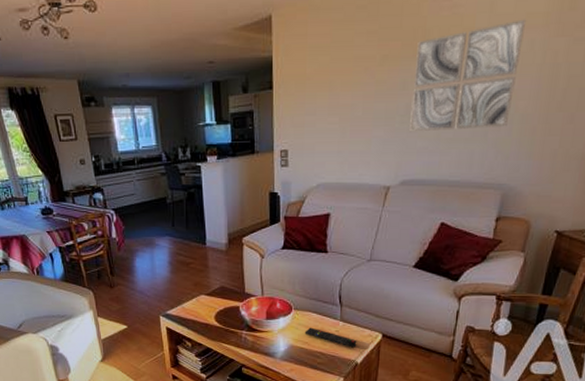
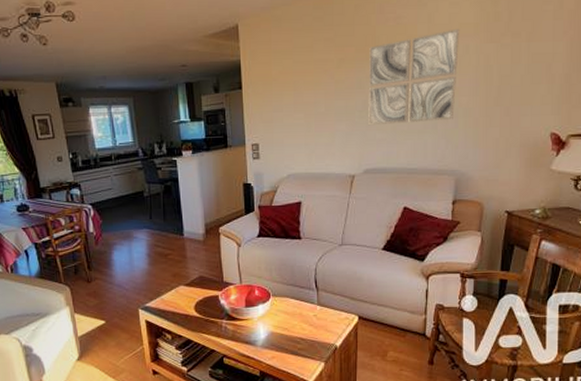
remote control: present [304,327,357,348] -> none [283,313,335,331]

